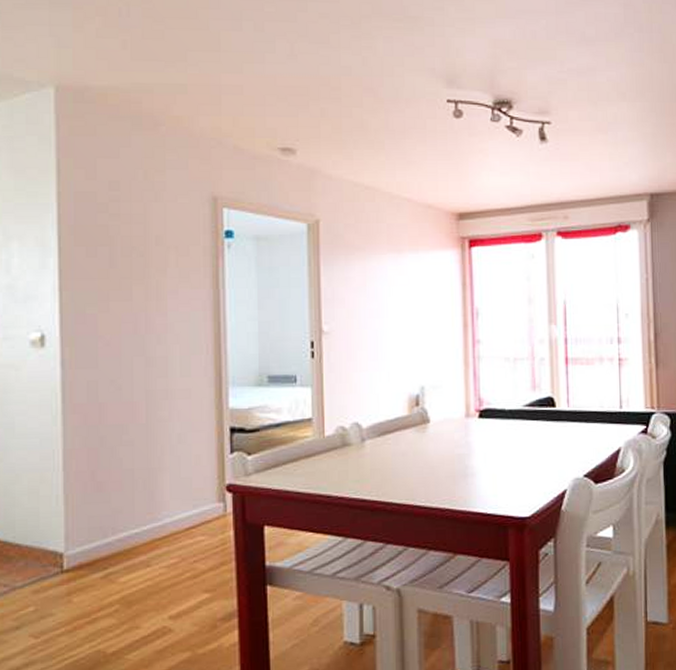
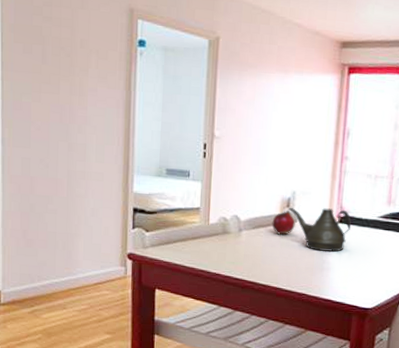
fruit: none [400,410,428,440] -> present [272,211,295,235]
teapot: none [418,401,493,455] -> present [289,208,351,252]

